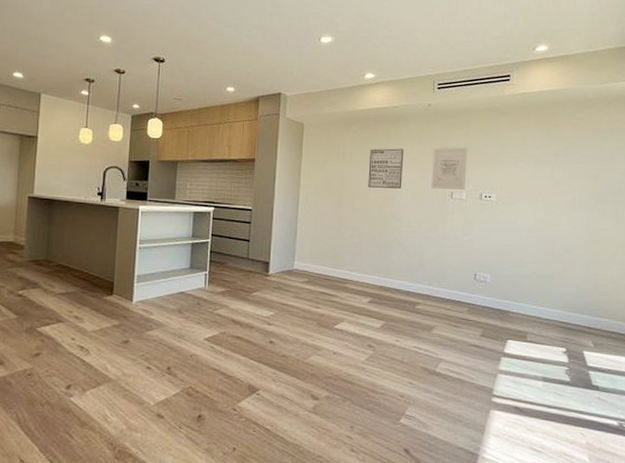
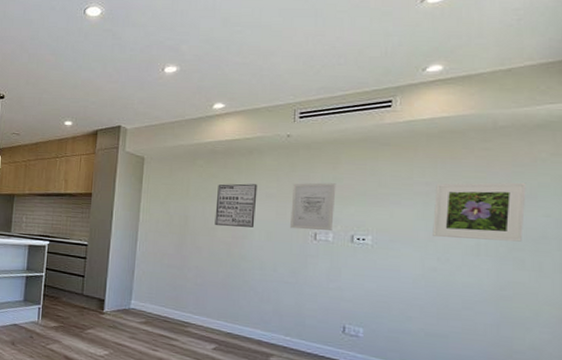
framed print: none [541,146,607,195] -> present [433,182,526,242]

